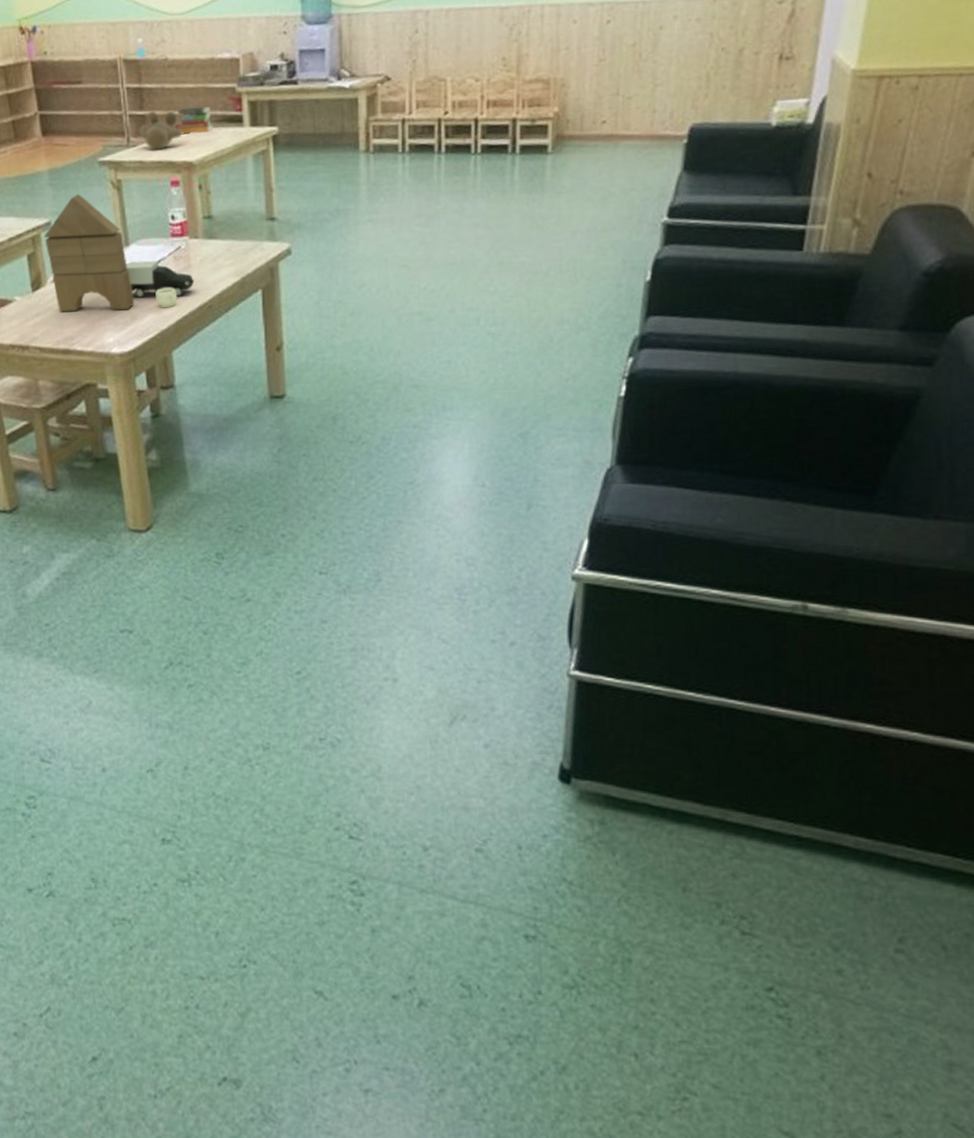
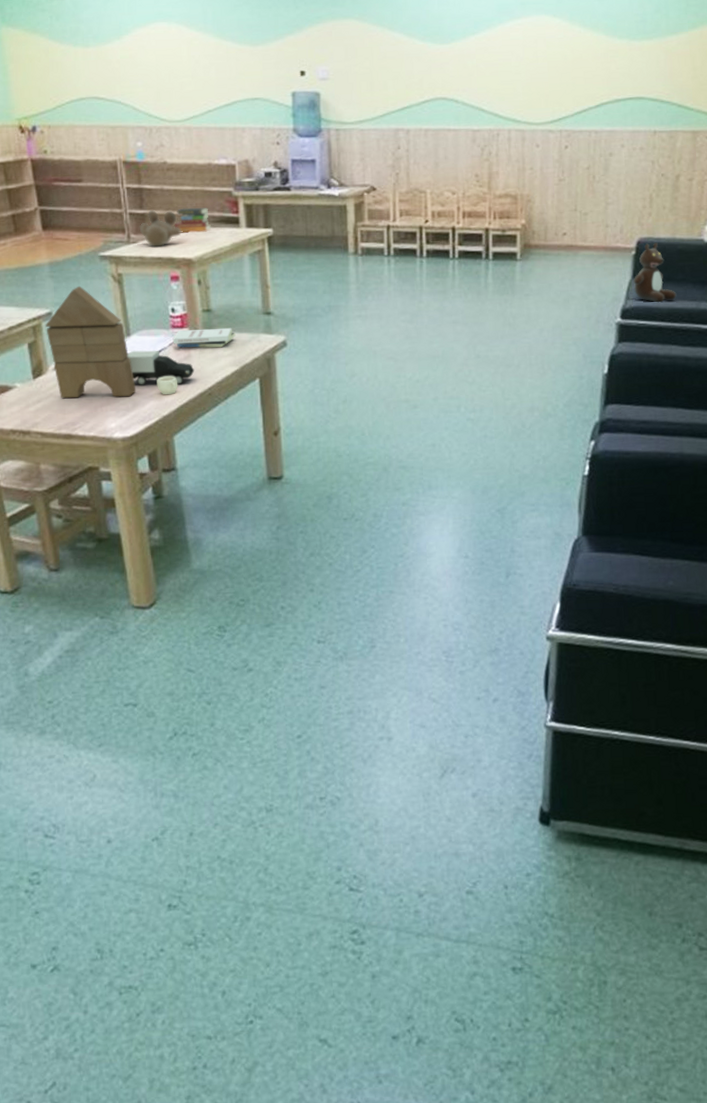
books: none [172,235,238,257] -> present [172,327,236,348]
stuffed animal: none [685,129,736,199] -> present [634,243,677,303]

